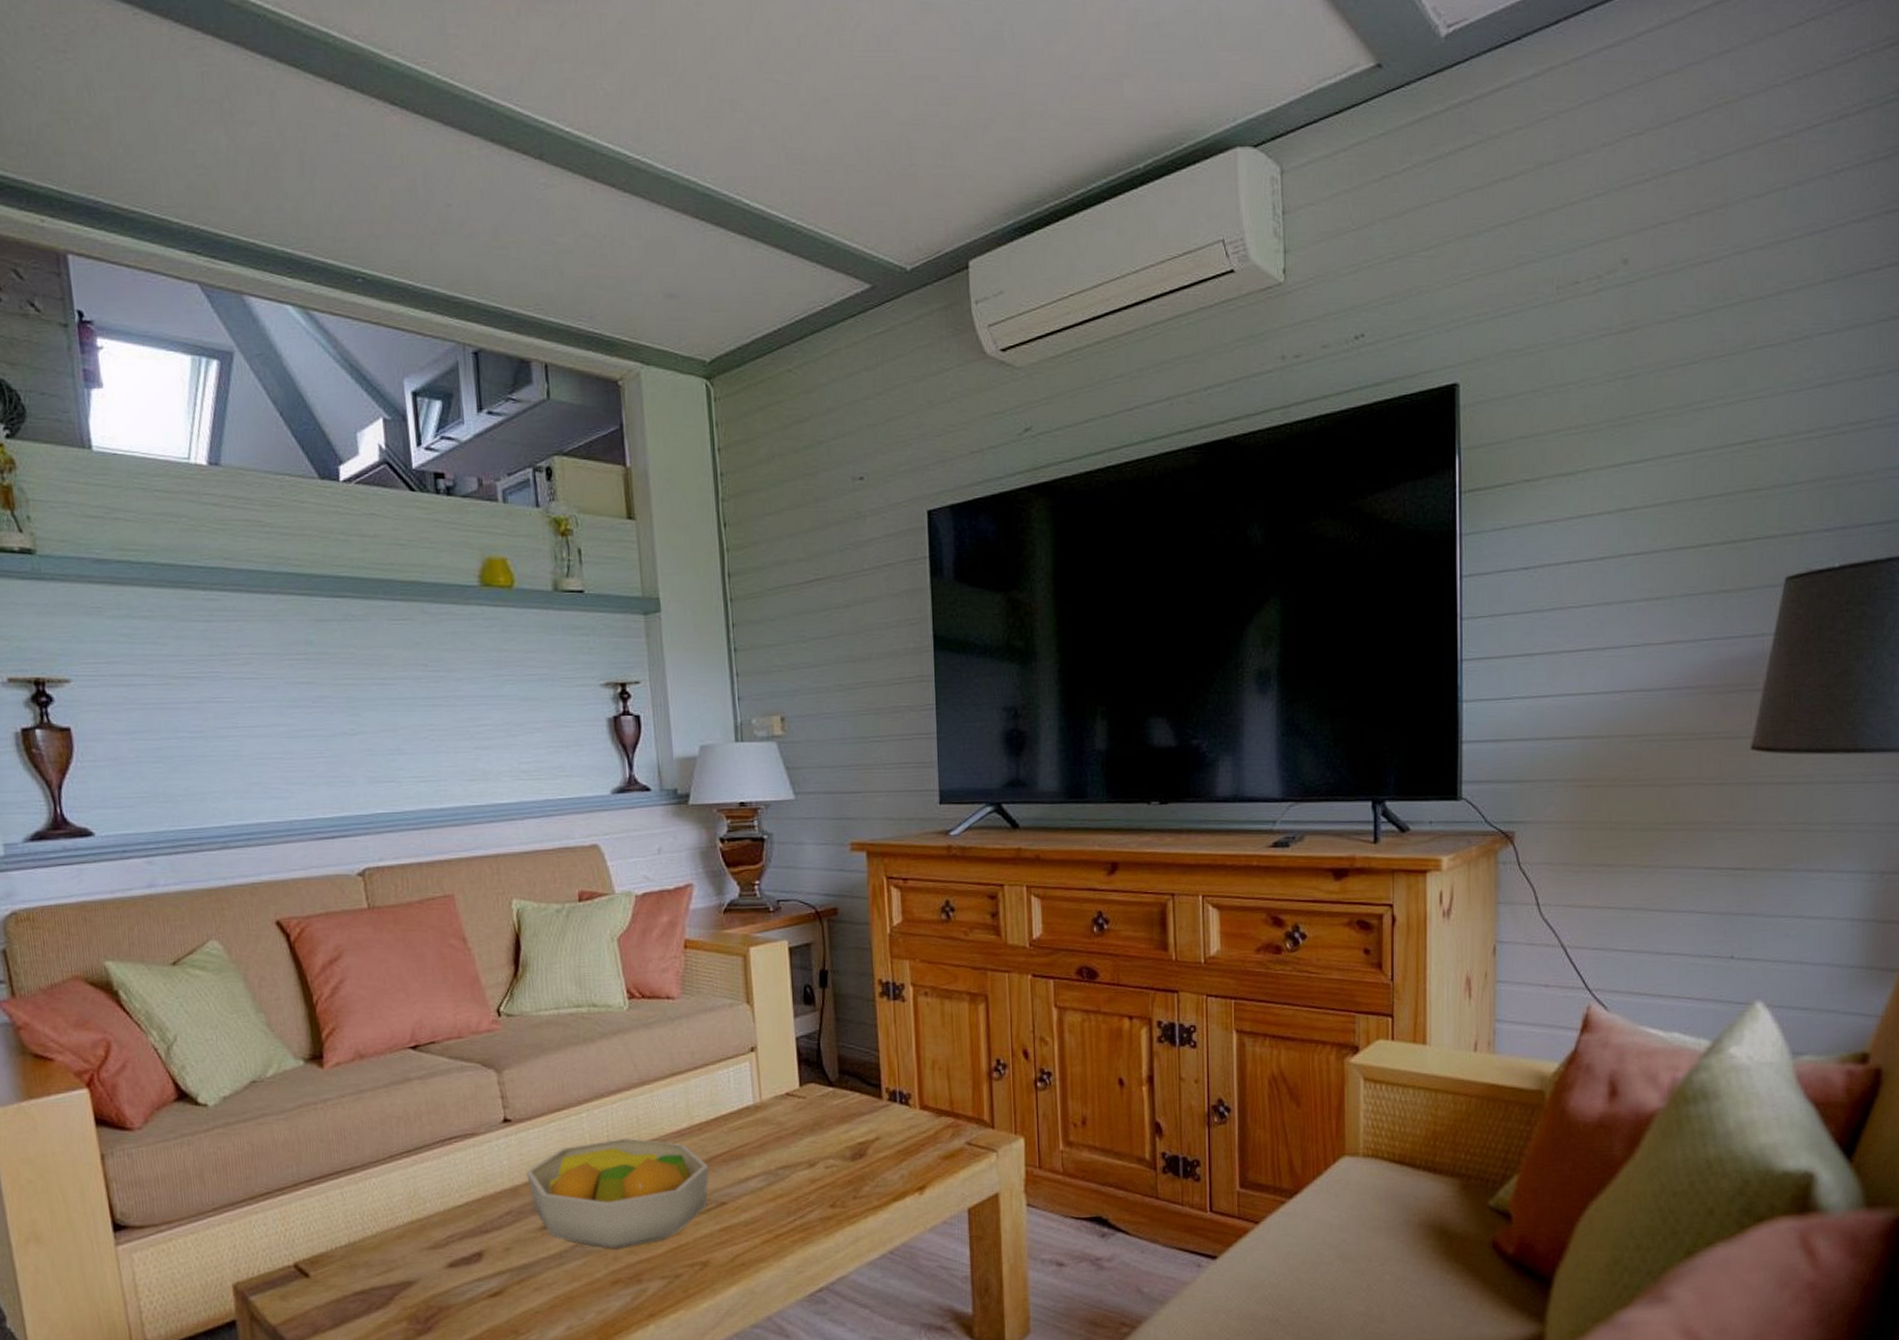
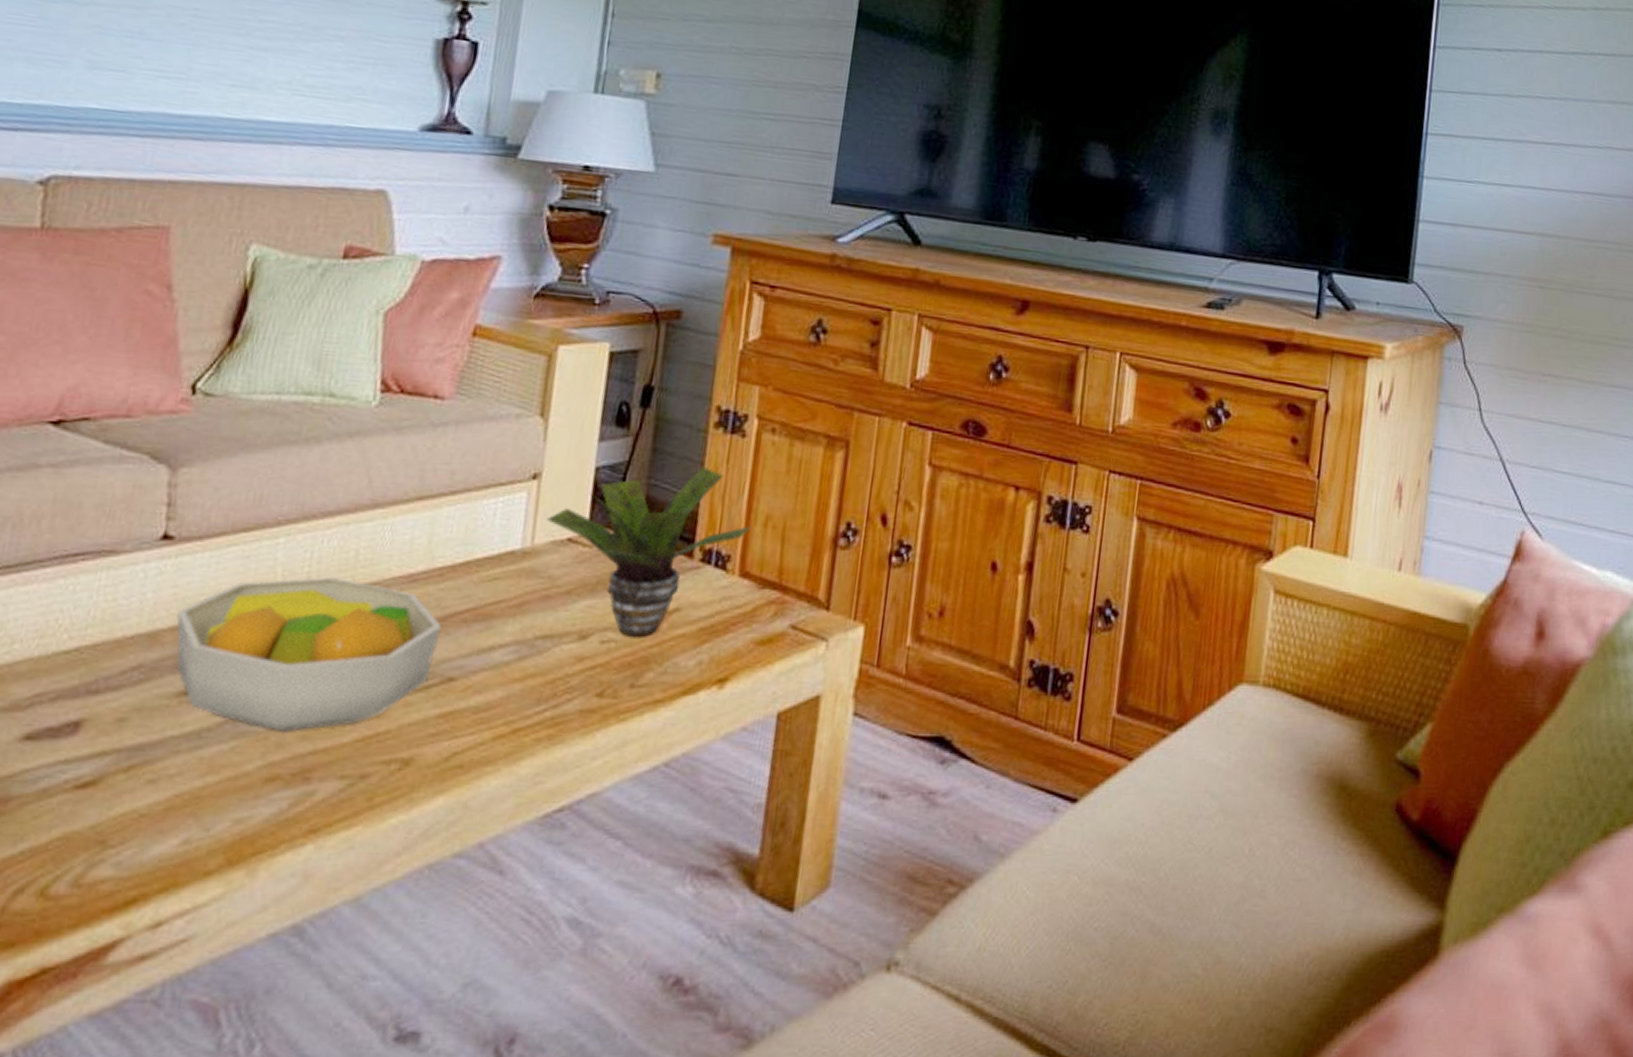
potted plant: none [767,1027,923,1163] -> present [546,466,752,638]

